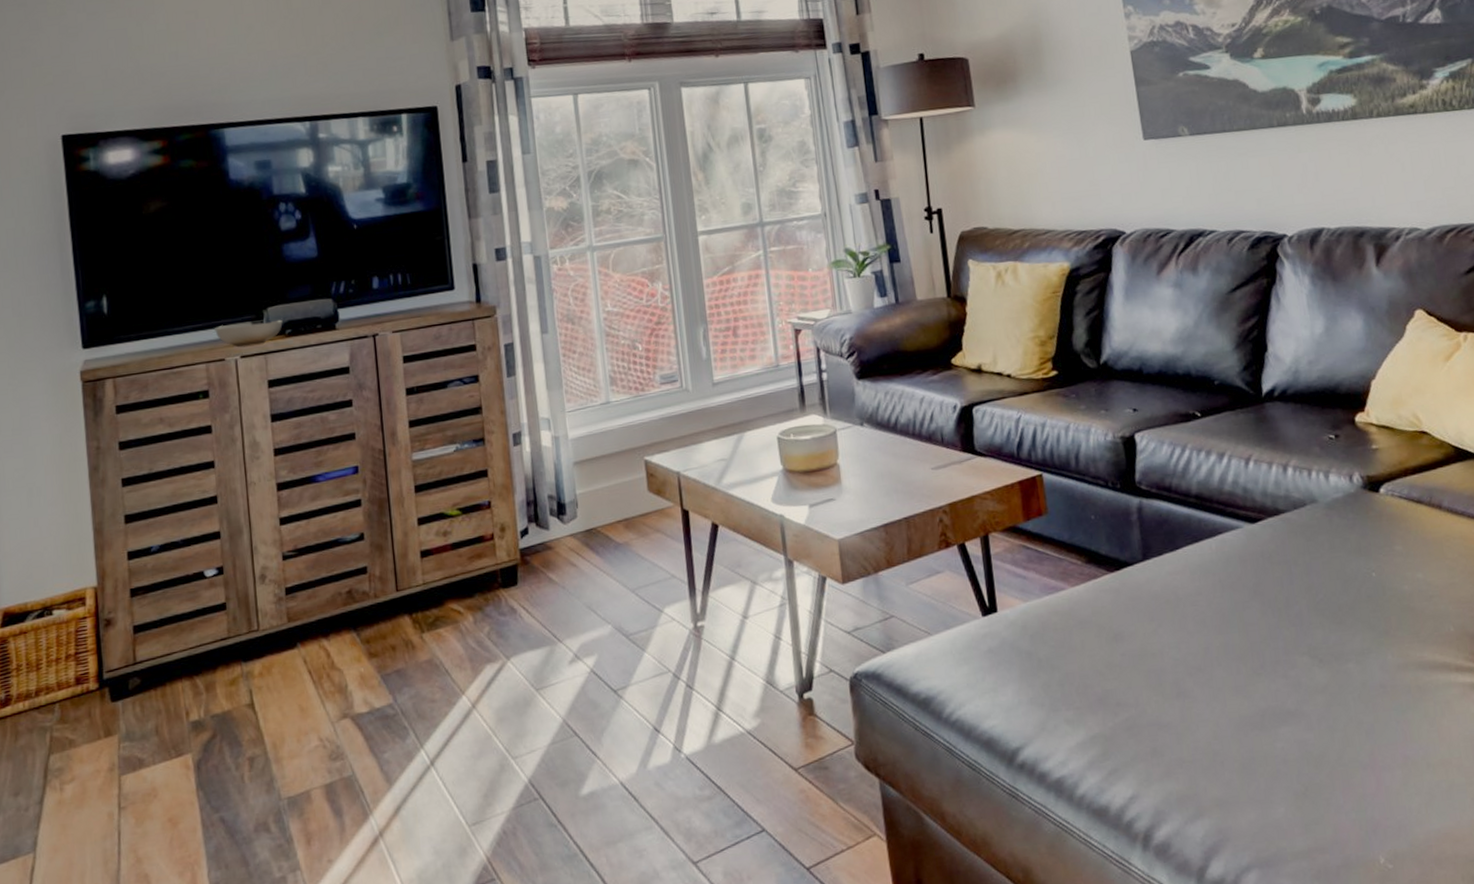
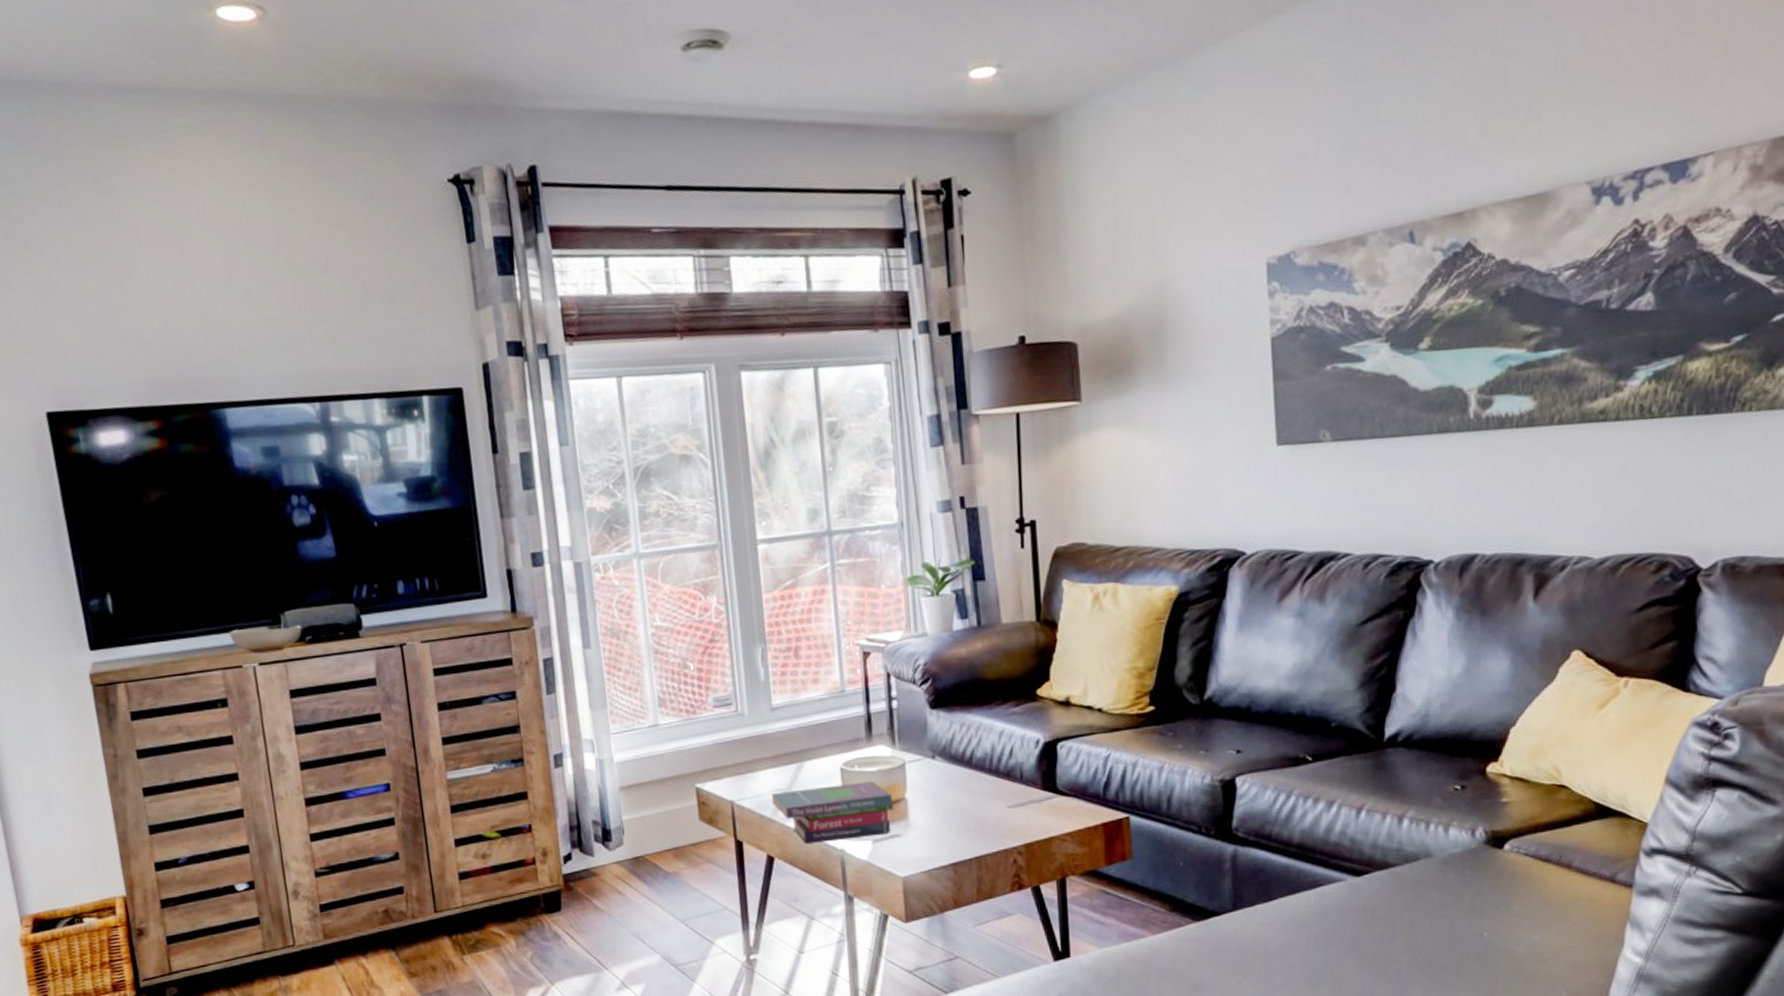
books: none [715,448,828,510] -> present [772,781,894,844]

